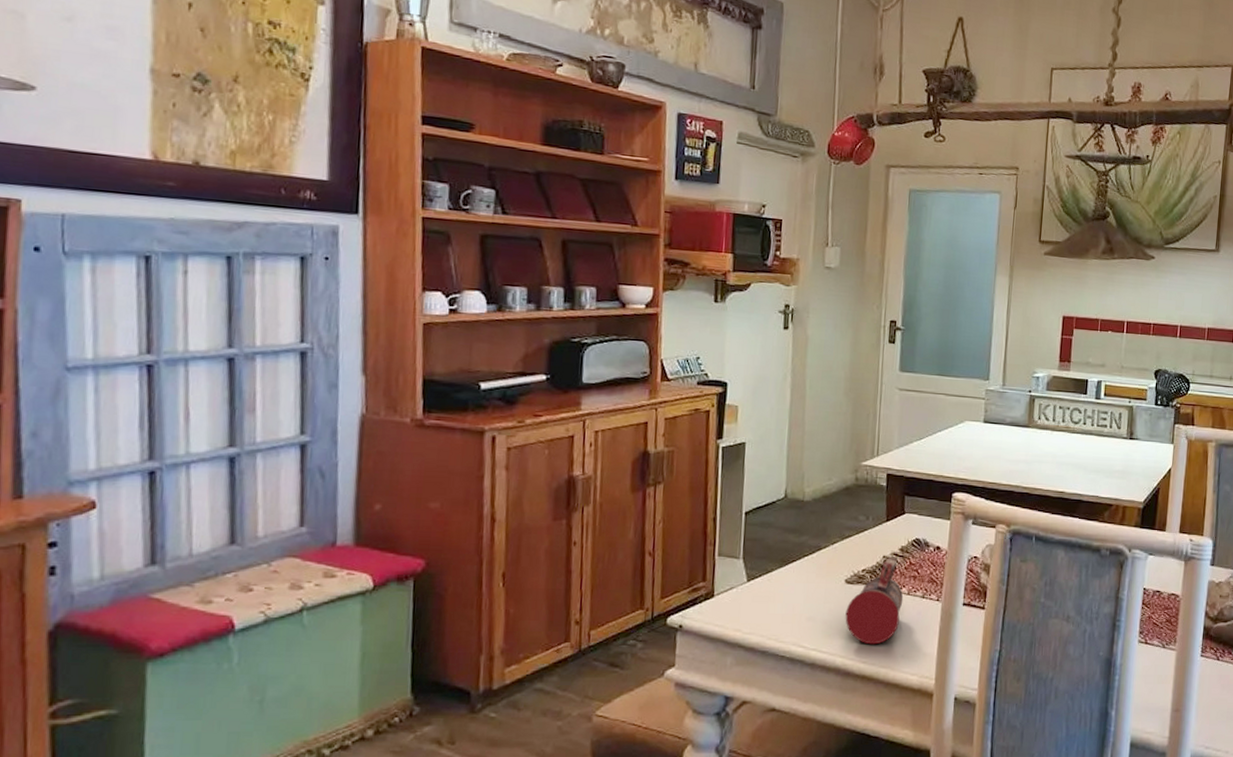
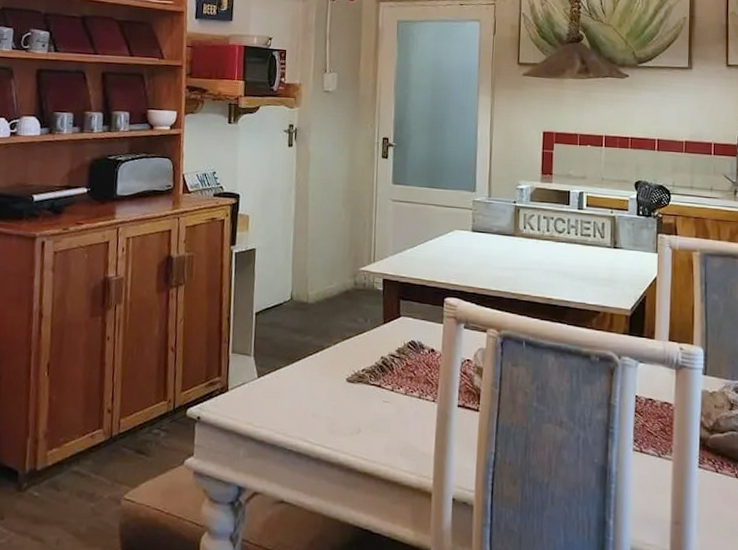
beer mug: present [845,556,904,645] -> none [347,357,401,443]

